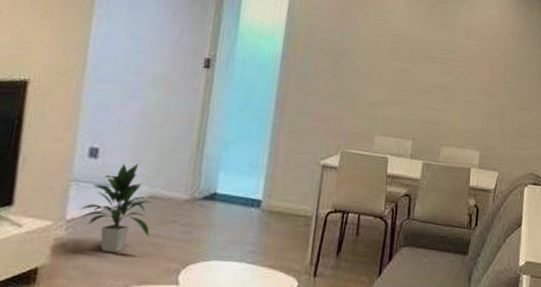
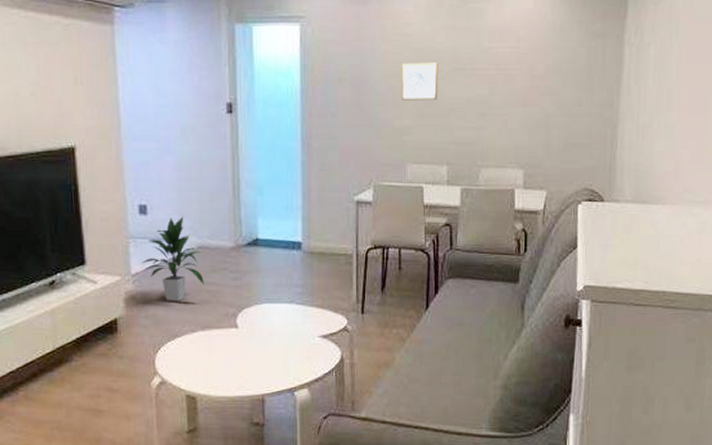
wall art: none [376,45,413,82] -> present [401,62,438,101]

